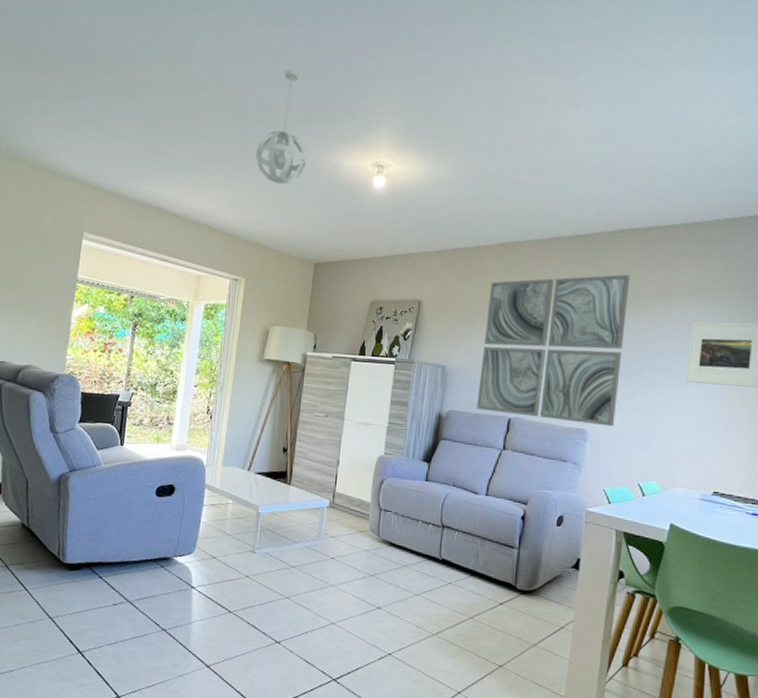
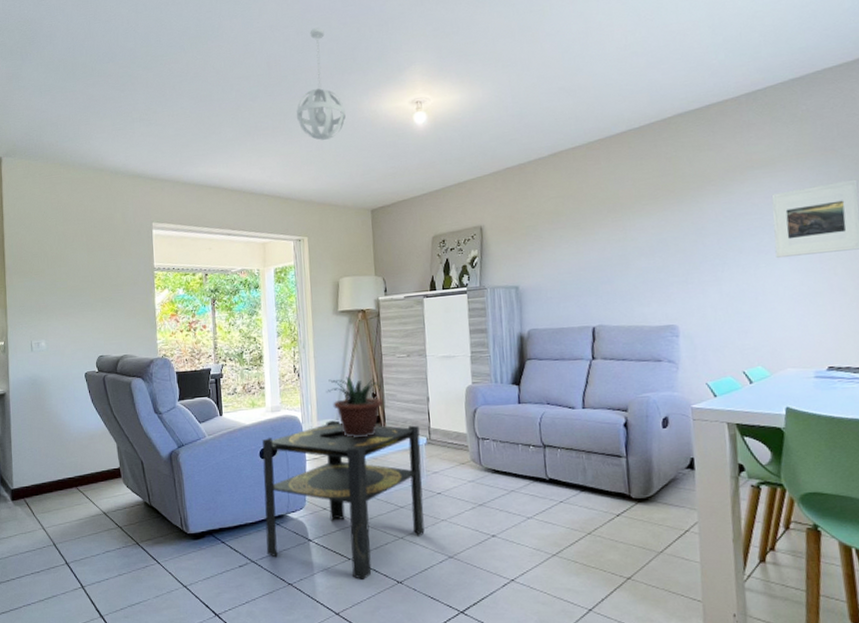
side table: none [145,468,324,635] -> present [262,420,425,579]
potted plant: none [237,426,294,491] -> present [327,376,383,437]
wall art: present [476,274,631,427] -> none [550,158,707,324]

